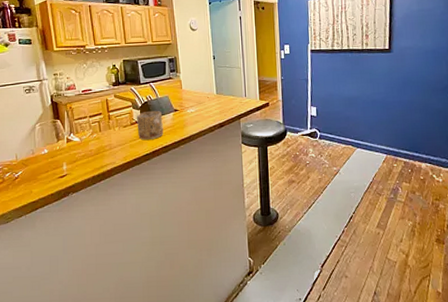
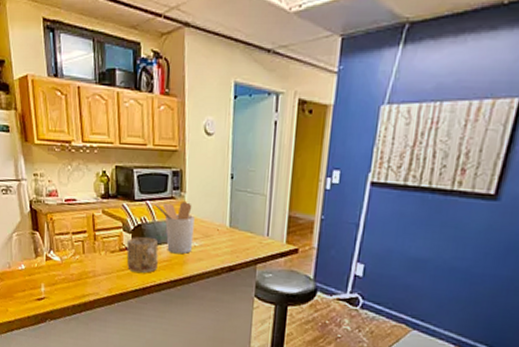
utensil holder: none [155,80,190,121] -> present [152,201,195,254]

